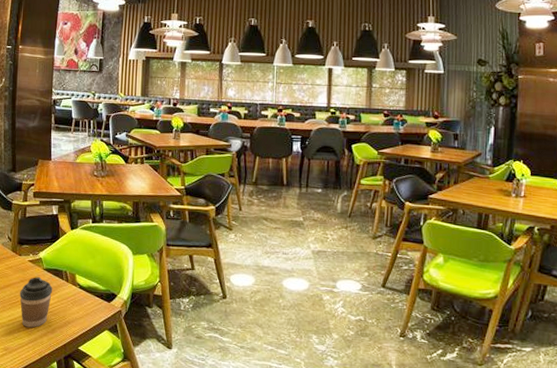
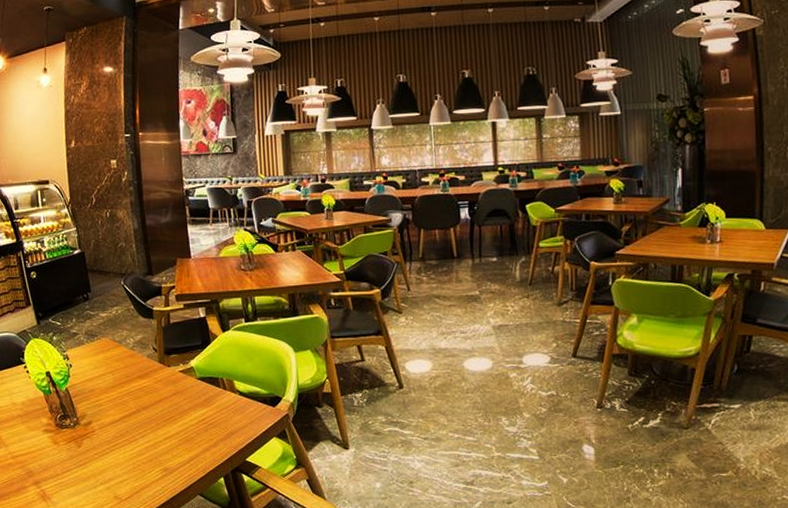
coffee cup: present [20,277,52,328] -> none [173,388,210,444]

